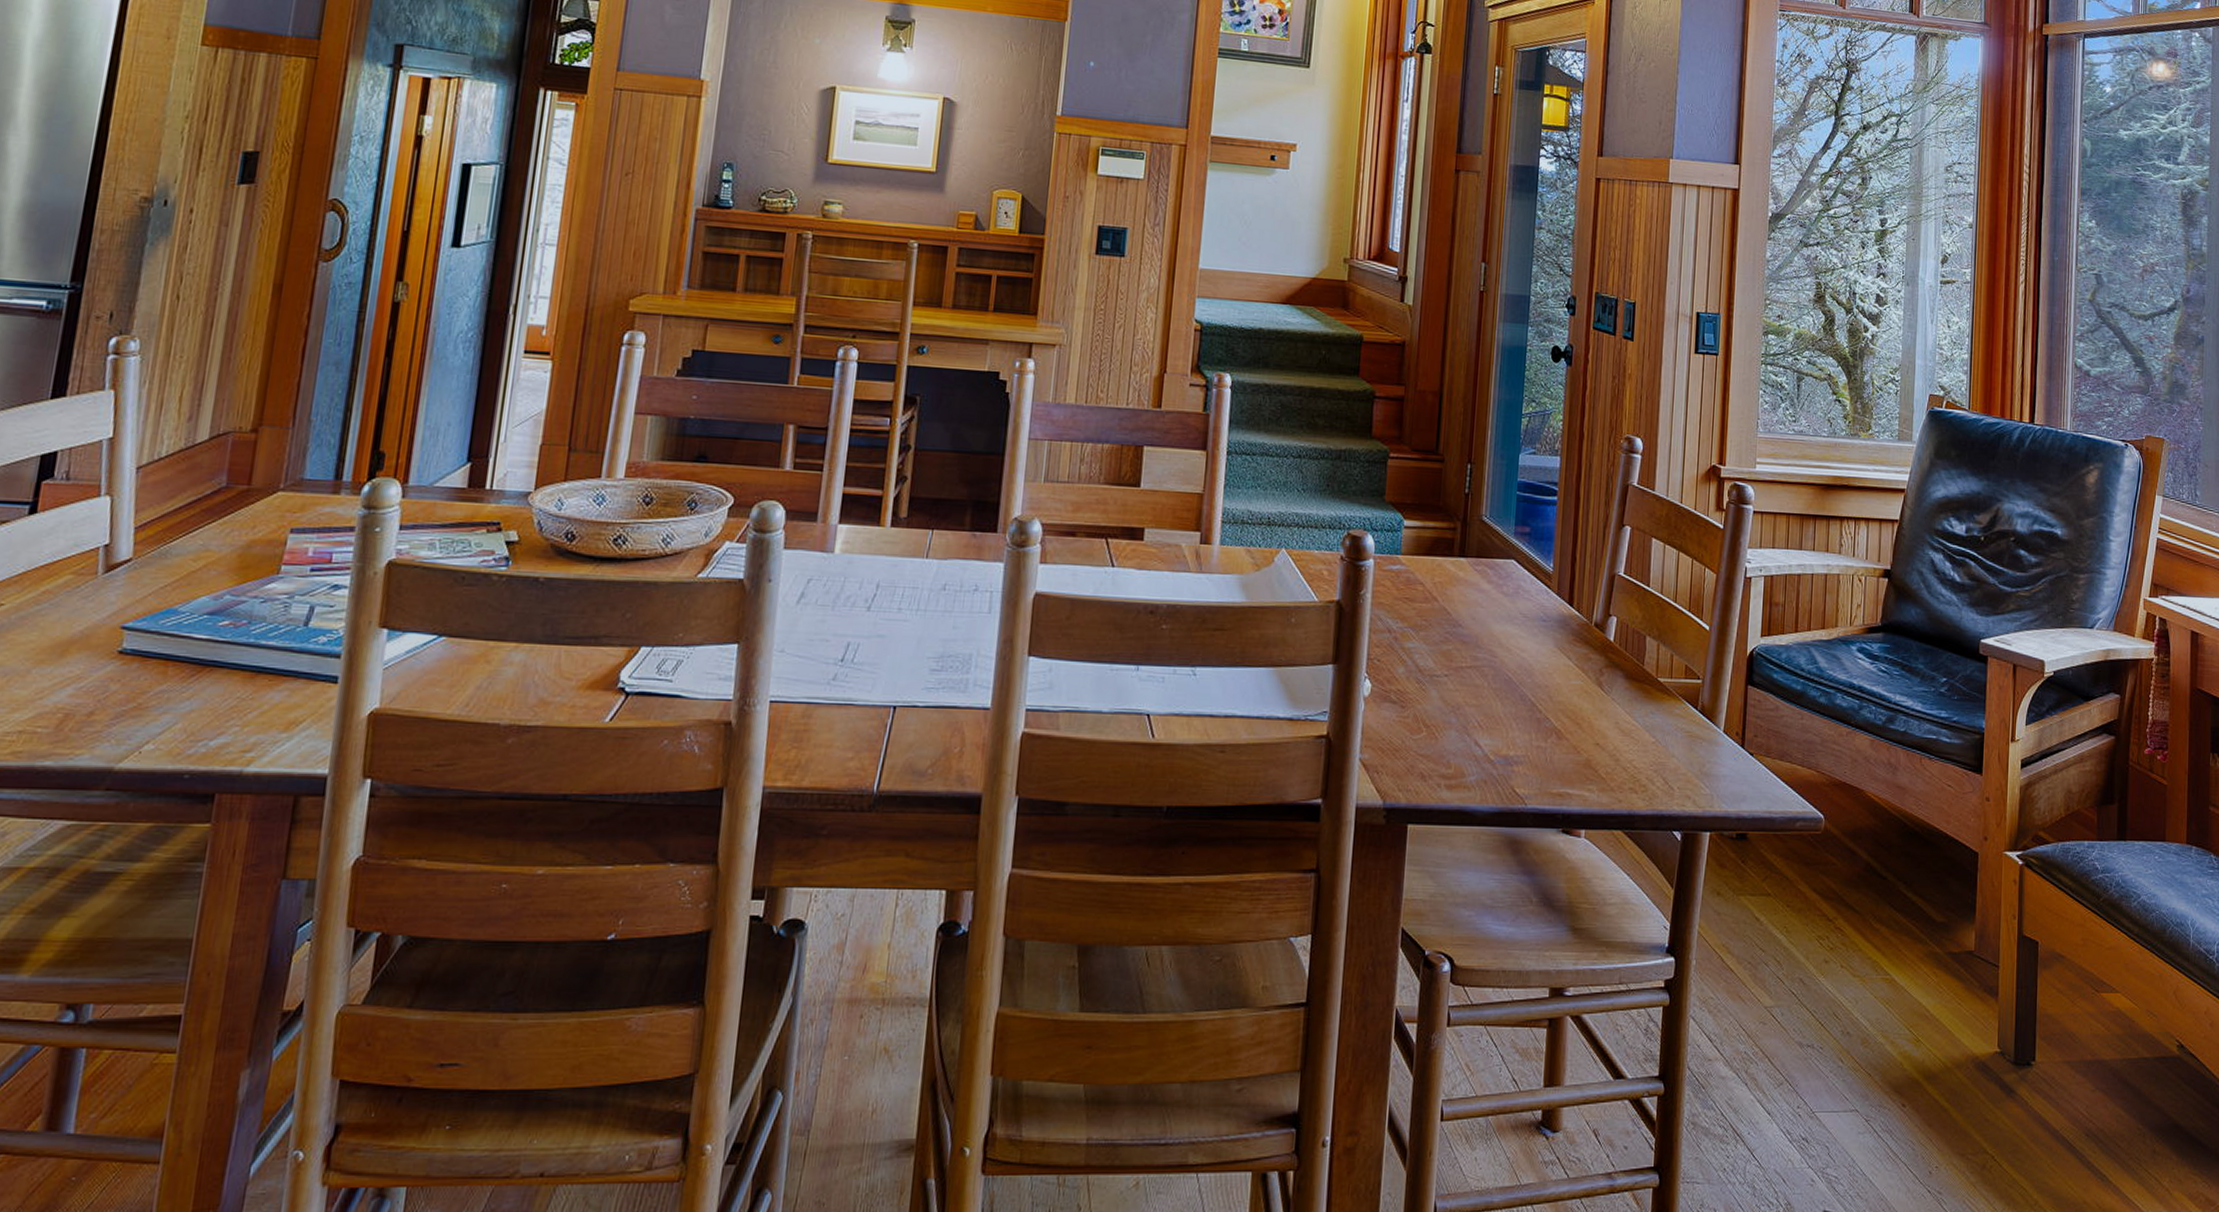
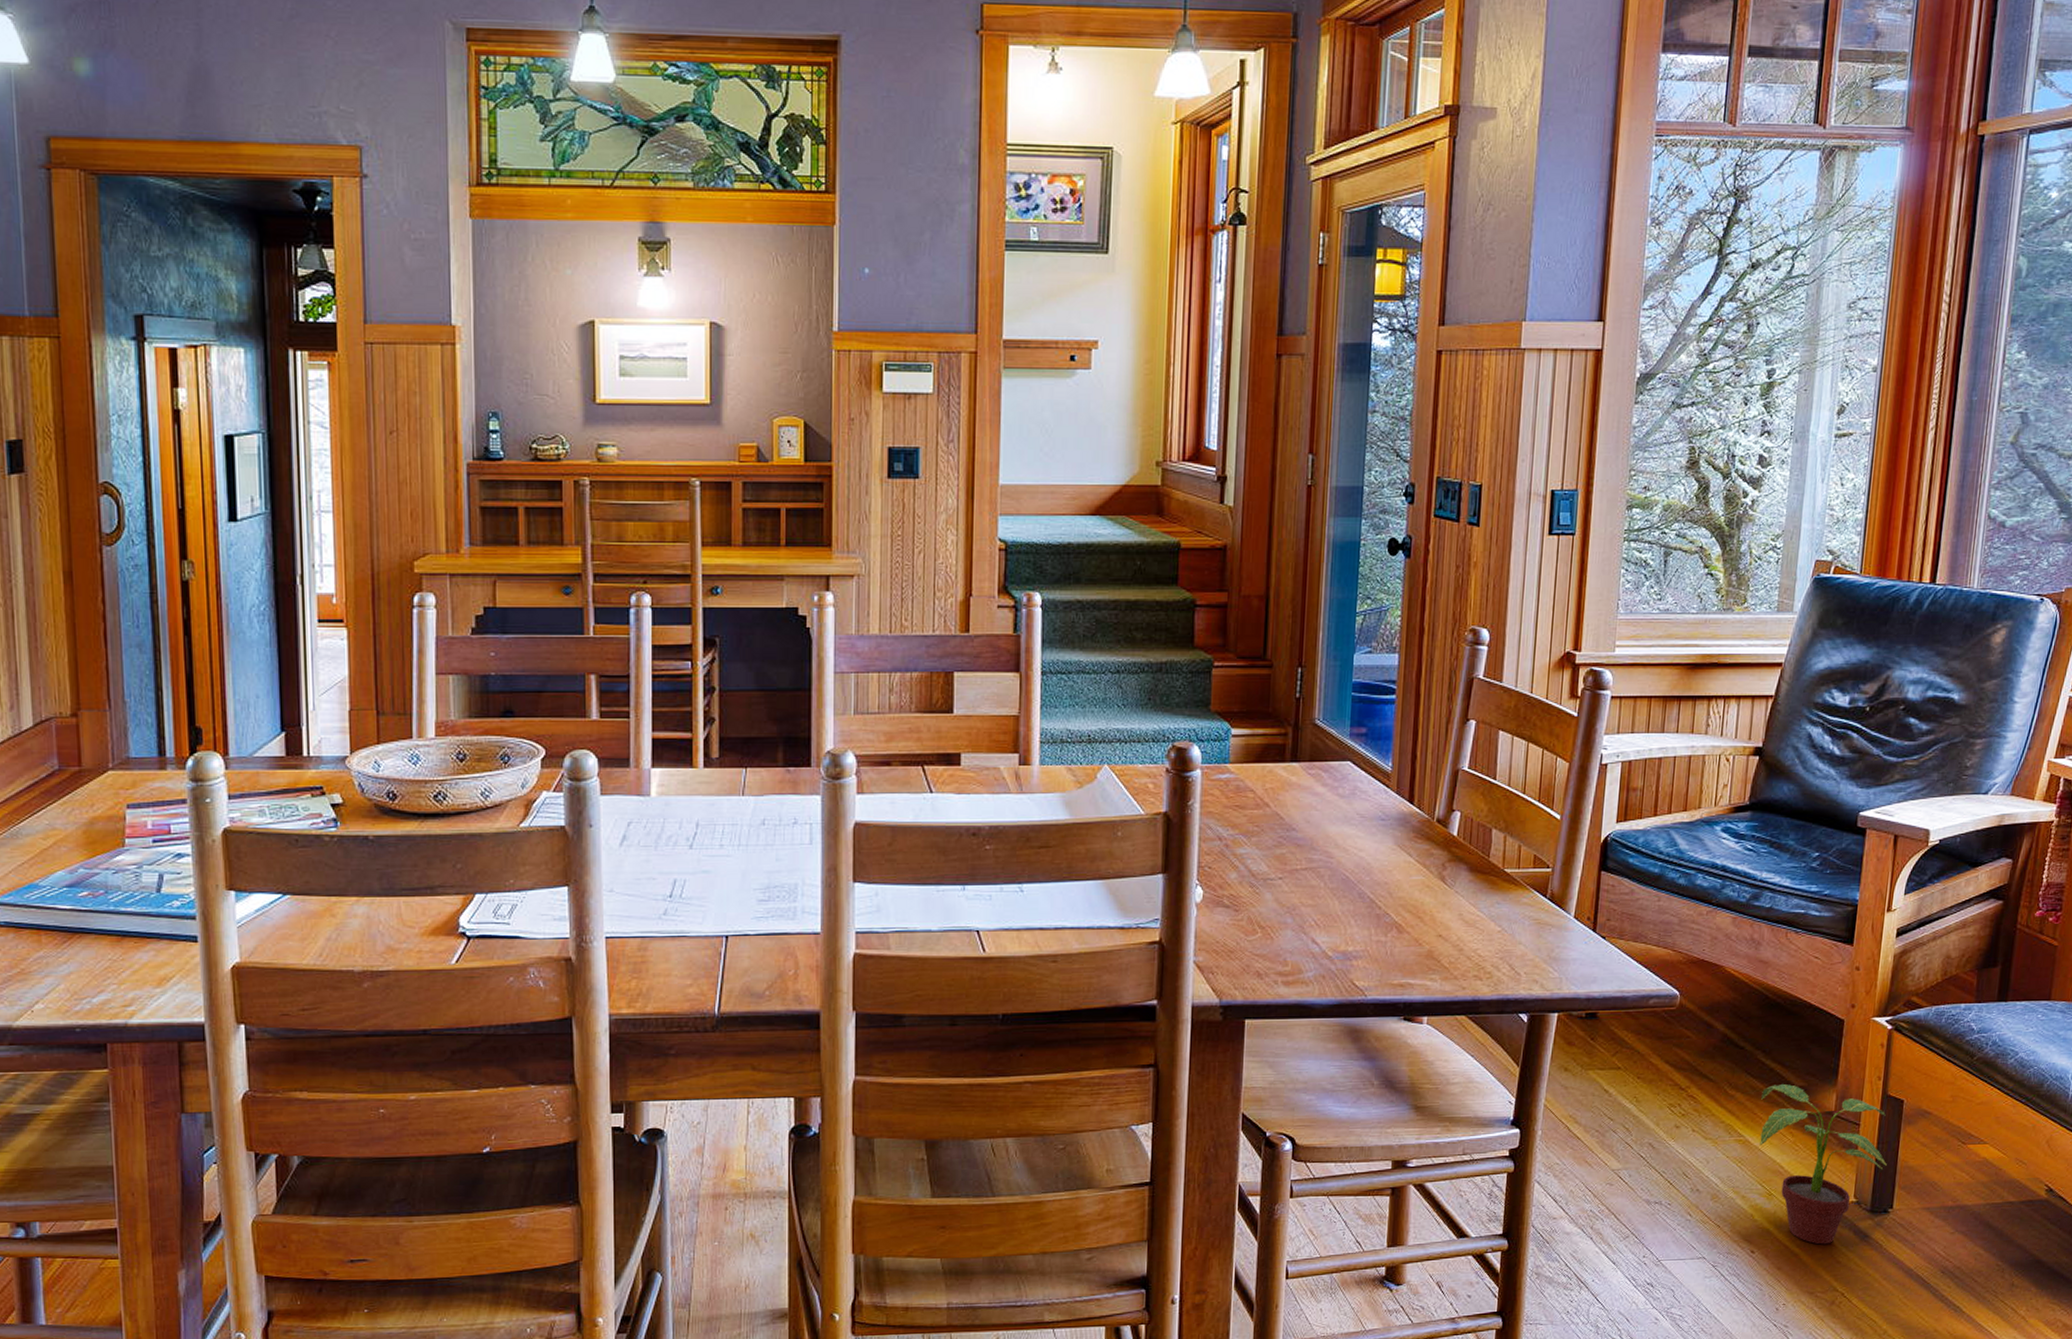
potted plant: none [1905,919,2027,1099] -> present [1759,1084,1887,1245]

